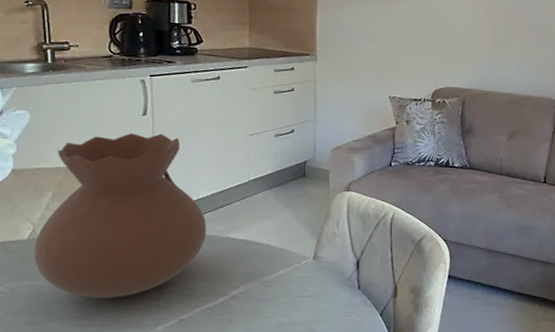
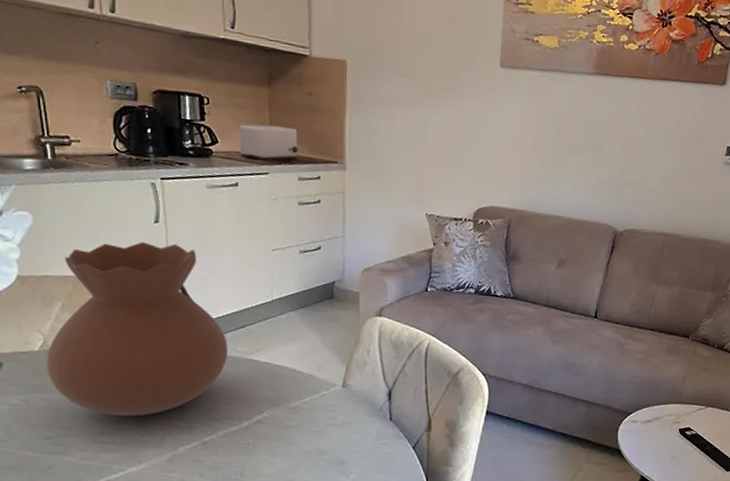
toaster: none [221,25,275,57] -> present [238,124,299,162]

